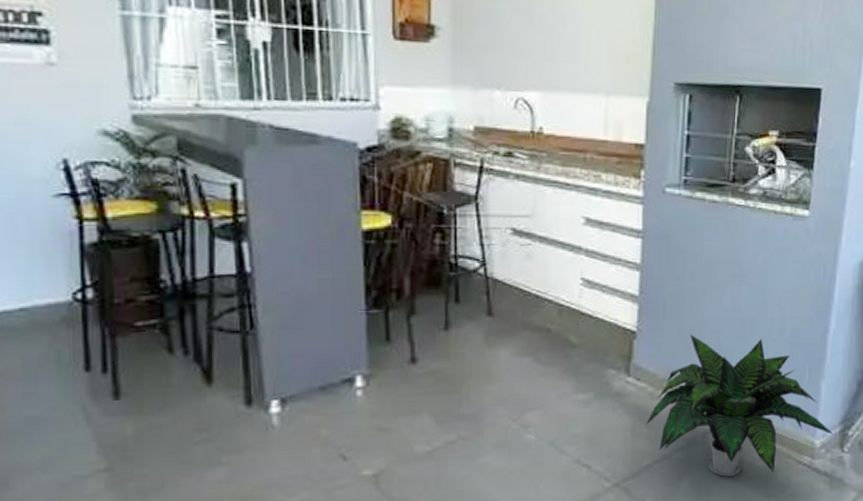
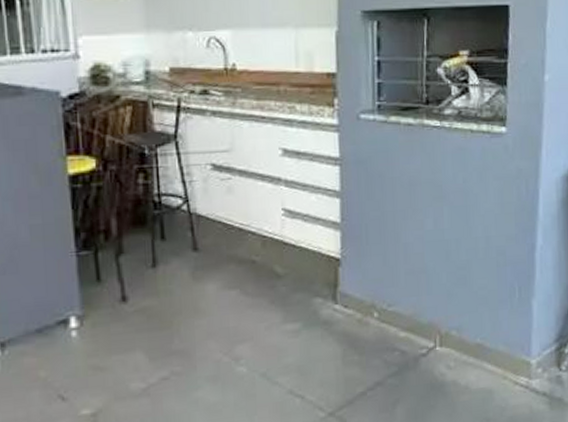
potted plant: present [645,334,834,477] -> none [356,258,549,401]

